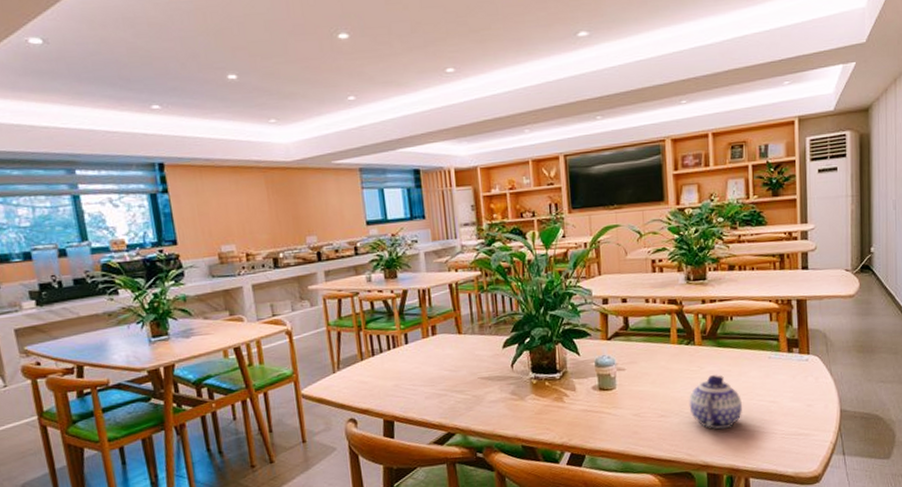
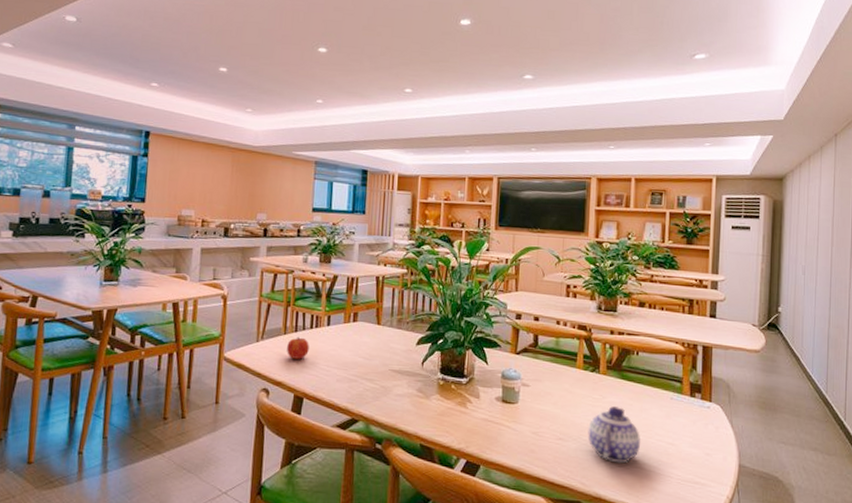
fruit: none [366,360,391,384] -> present [287,337,309,359]

